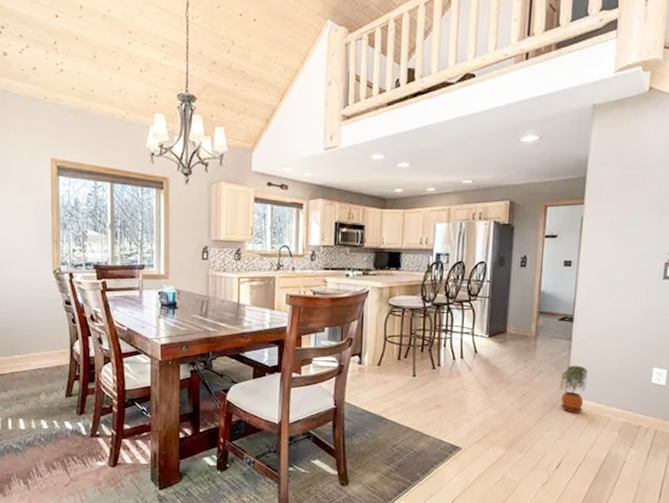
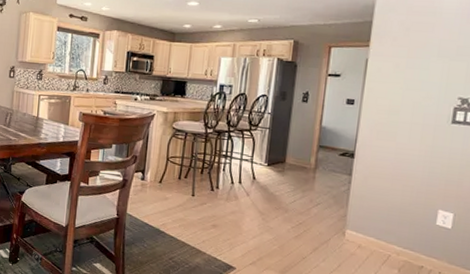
potted plant: present [559,365,588,413] -> none [337,199,368,247]

